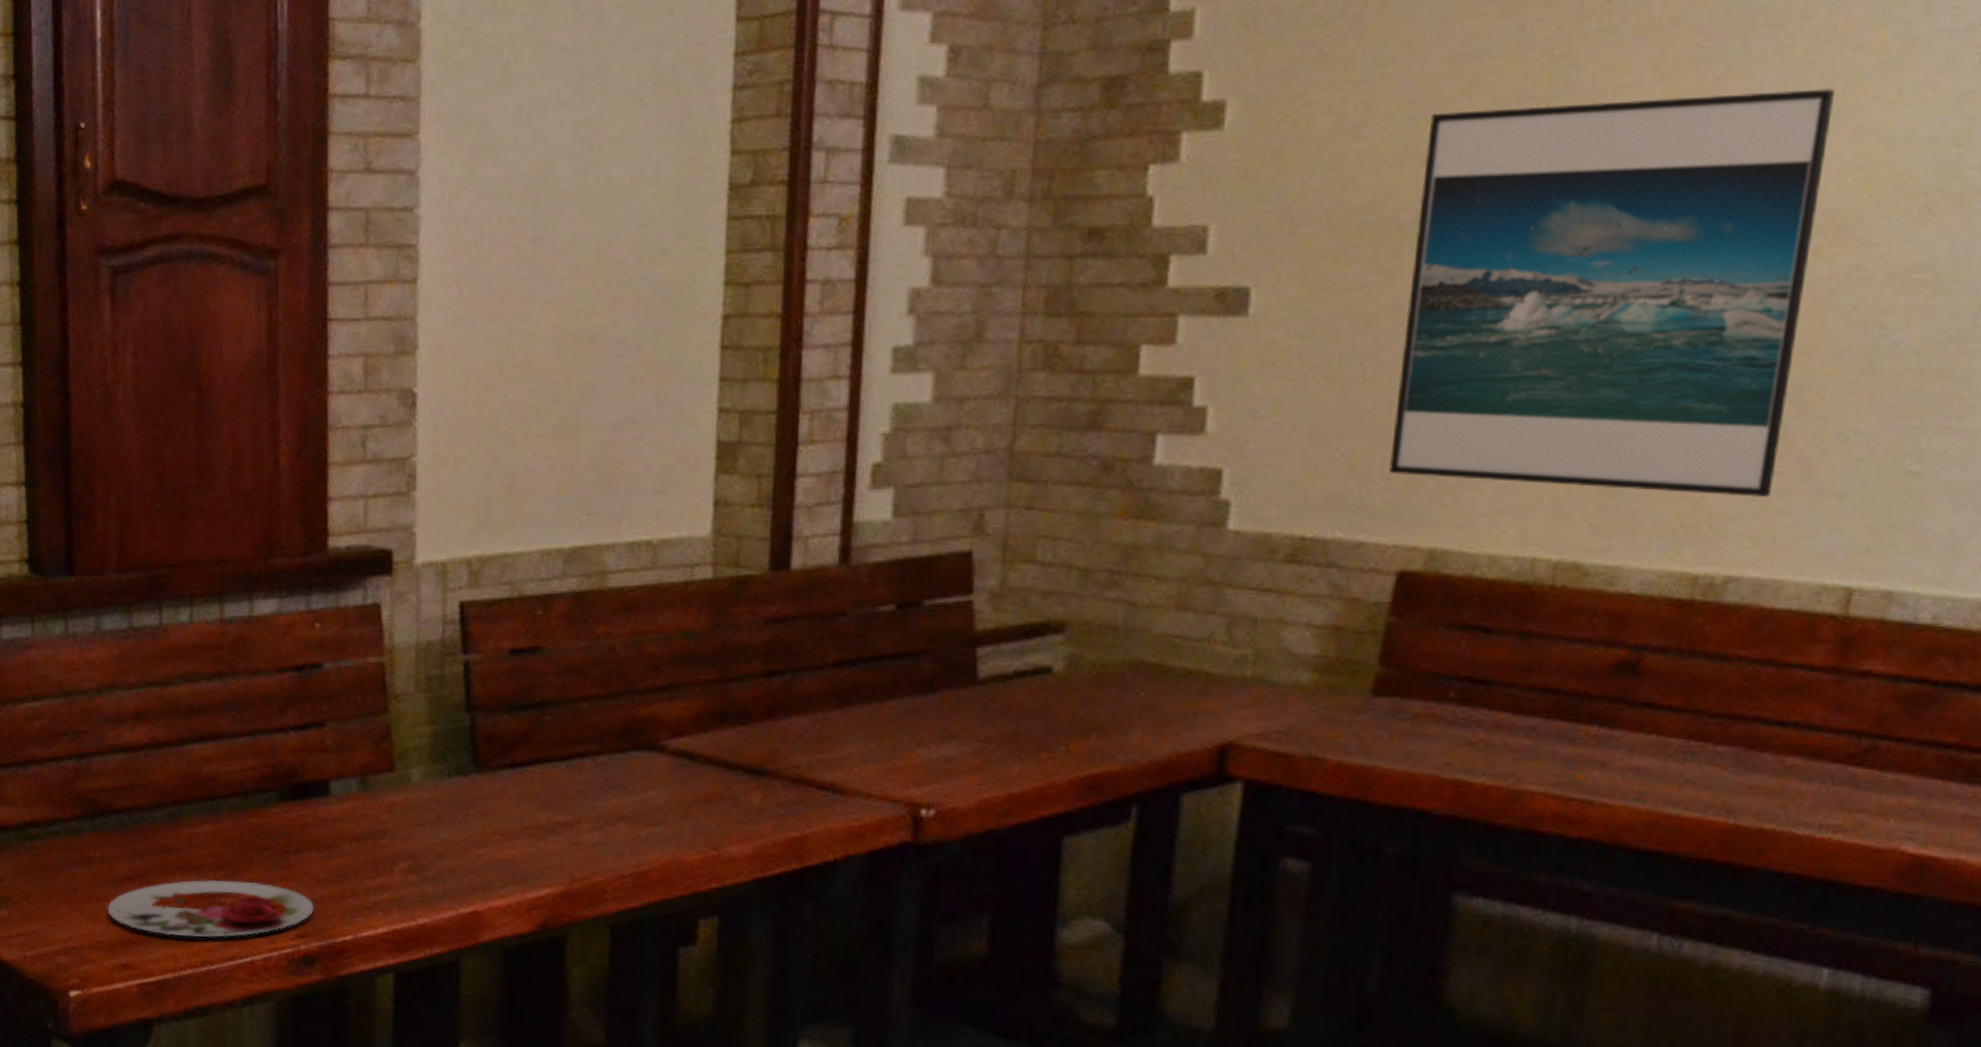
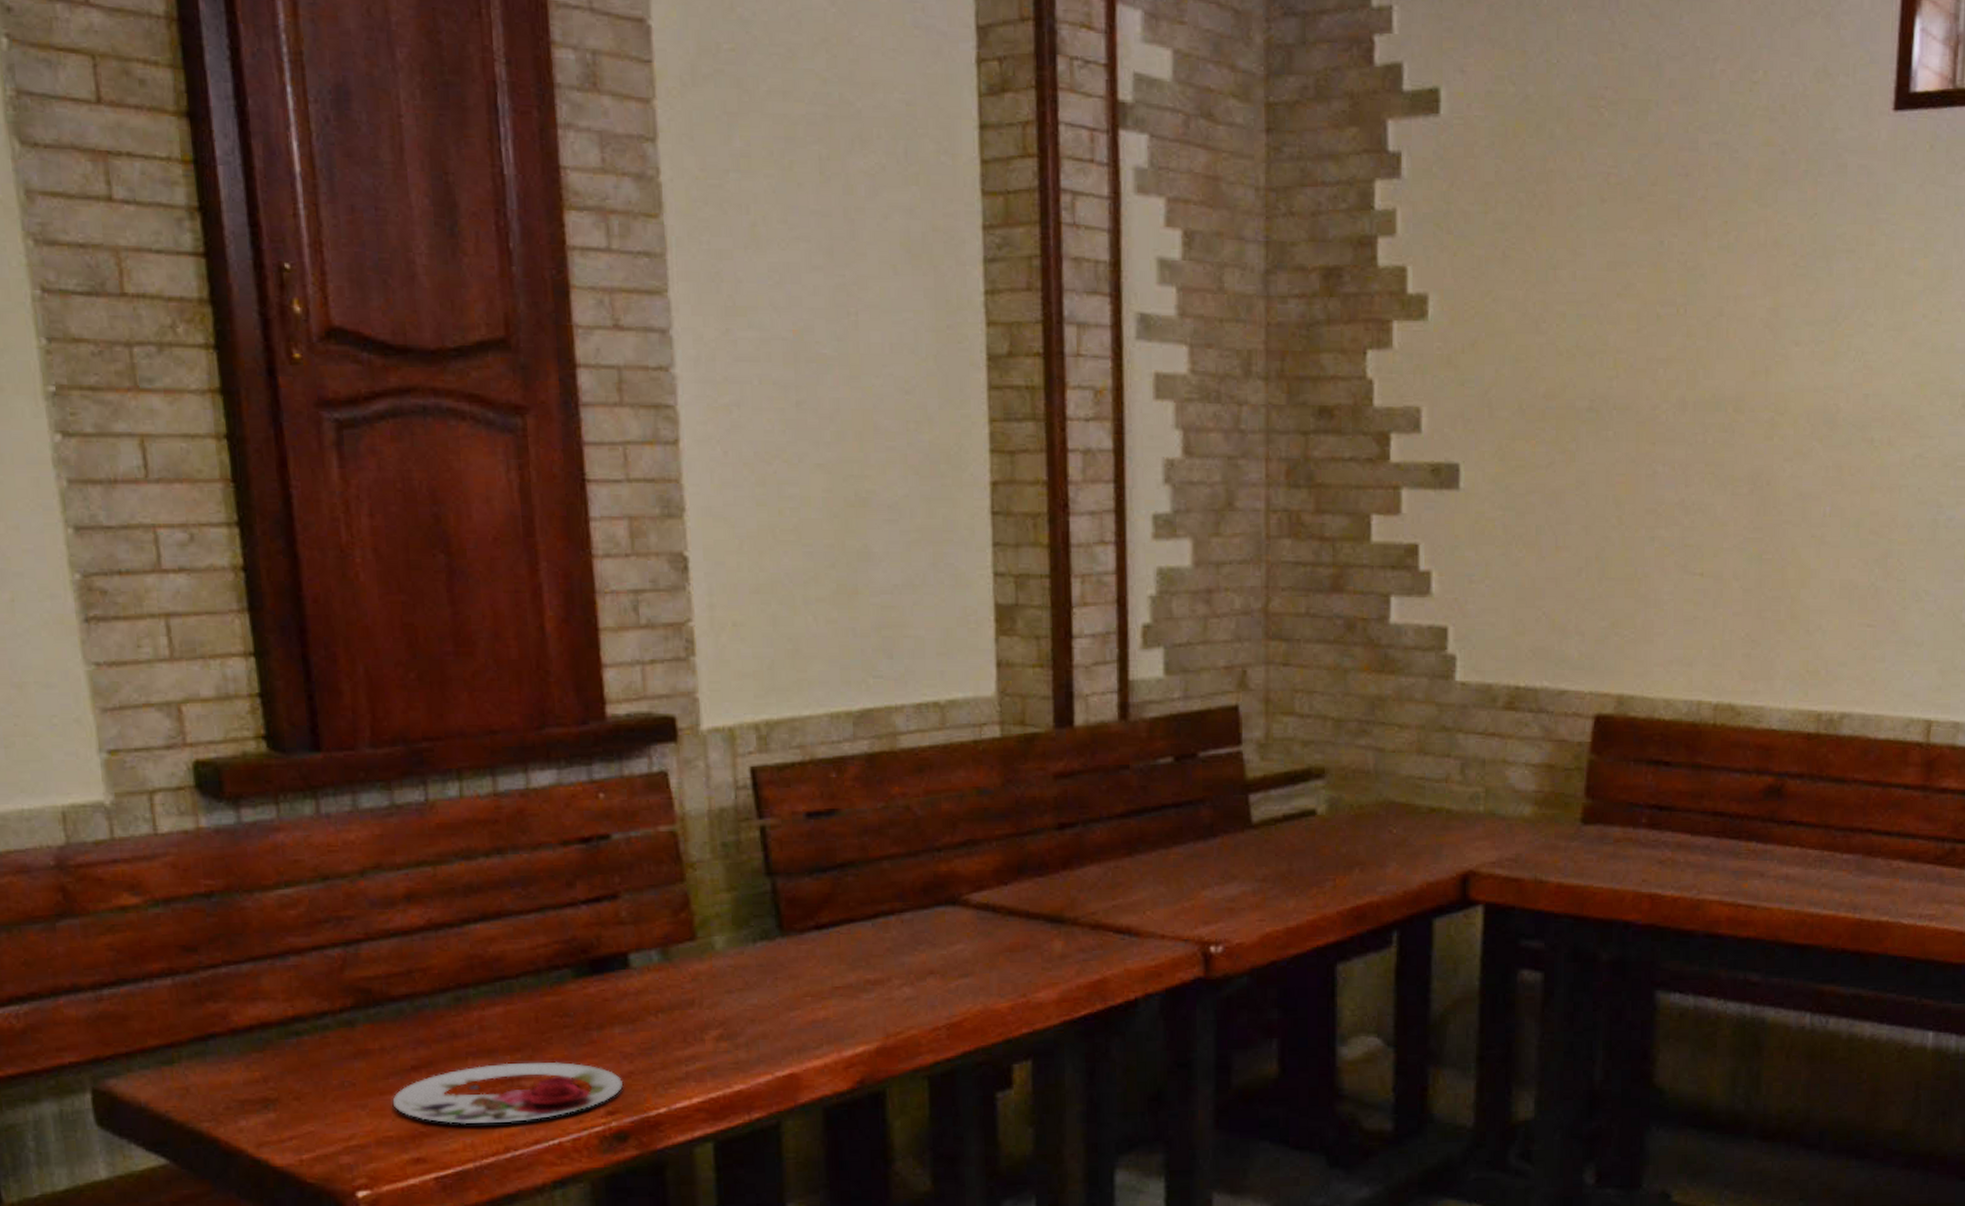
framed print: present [1389,89,1835,497] -> none [1582,306,1896,646]

